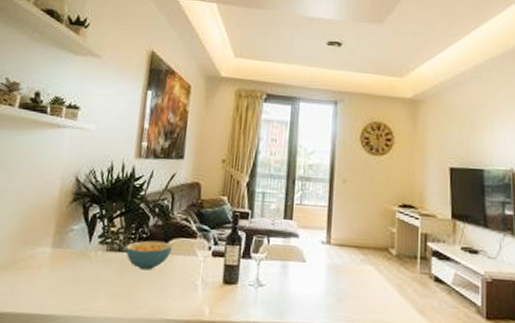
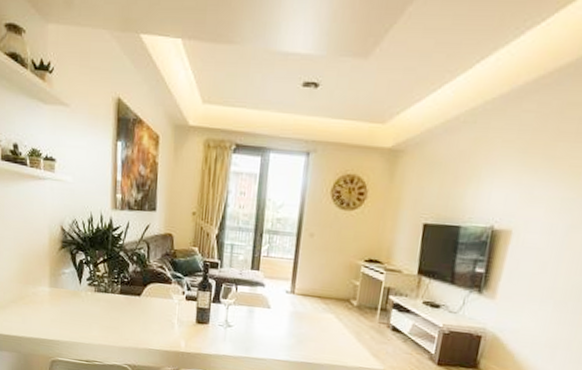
cereal bowl: present [125,240,172,271] -> none [111,284,150,310]

